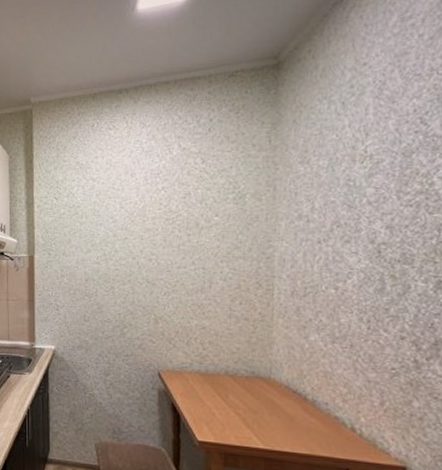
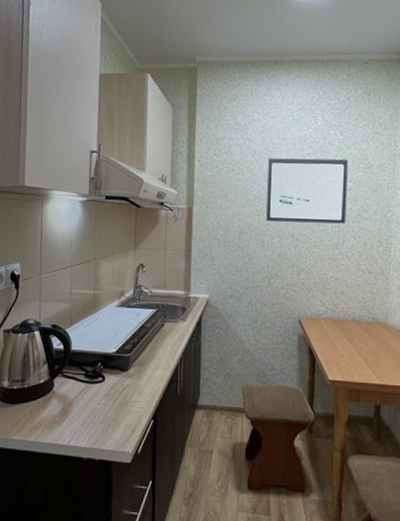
wall art: none [115,190,214,267] -> present [266,158,349,224]

